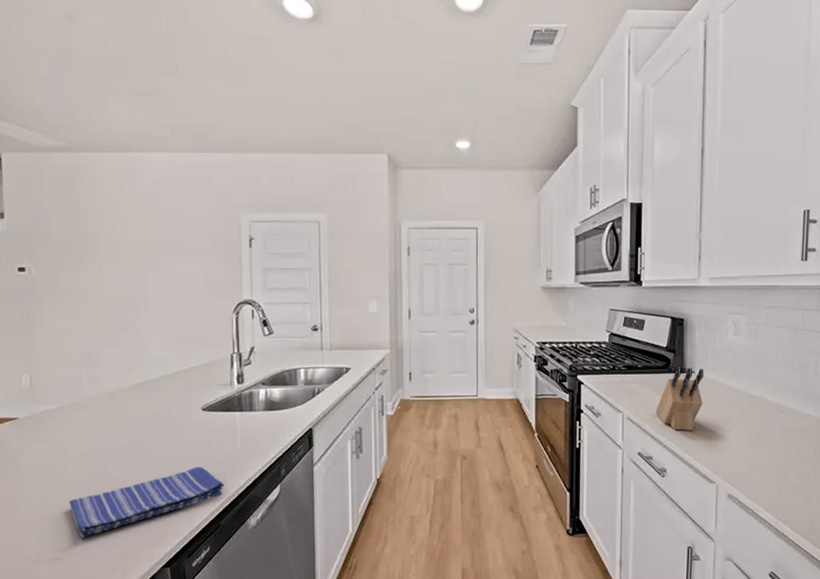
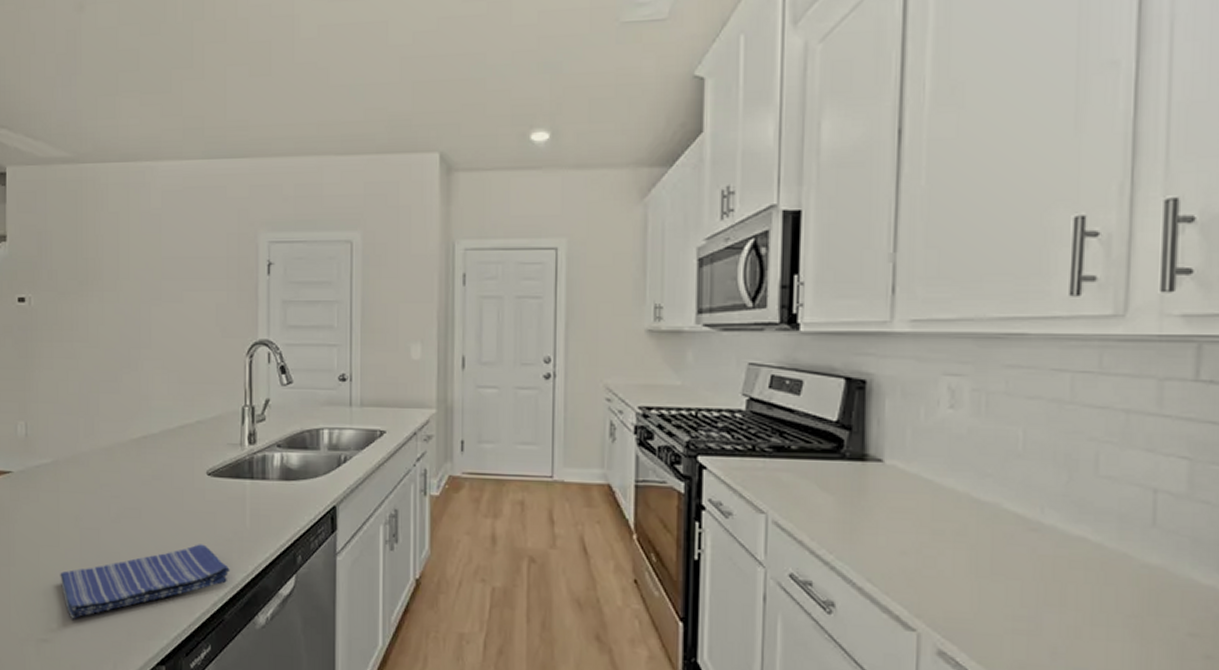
knife block: present [655,367,704,431] -> none [817,451,899,548]

